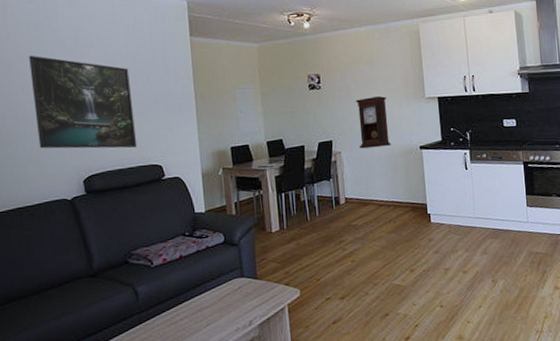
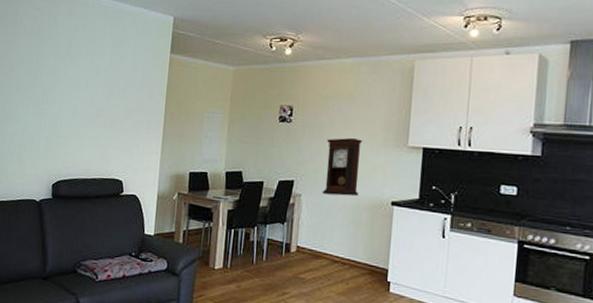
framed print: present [29,55,138,149] -> none [21,59,109,160]

